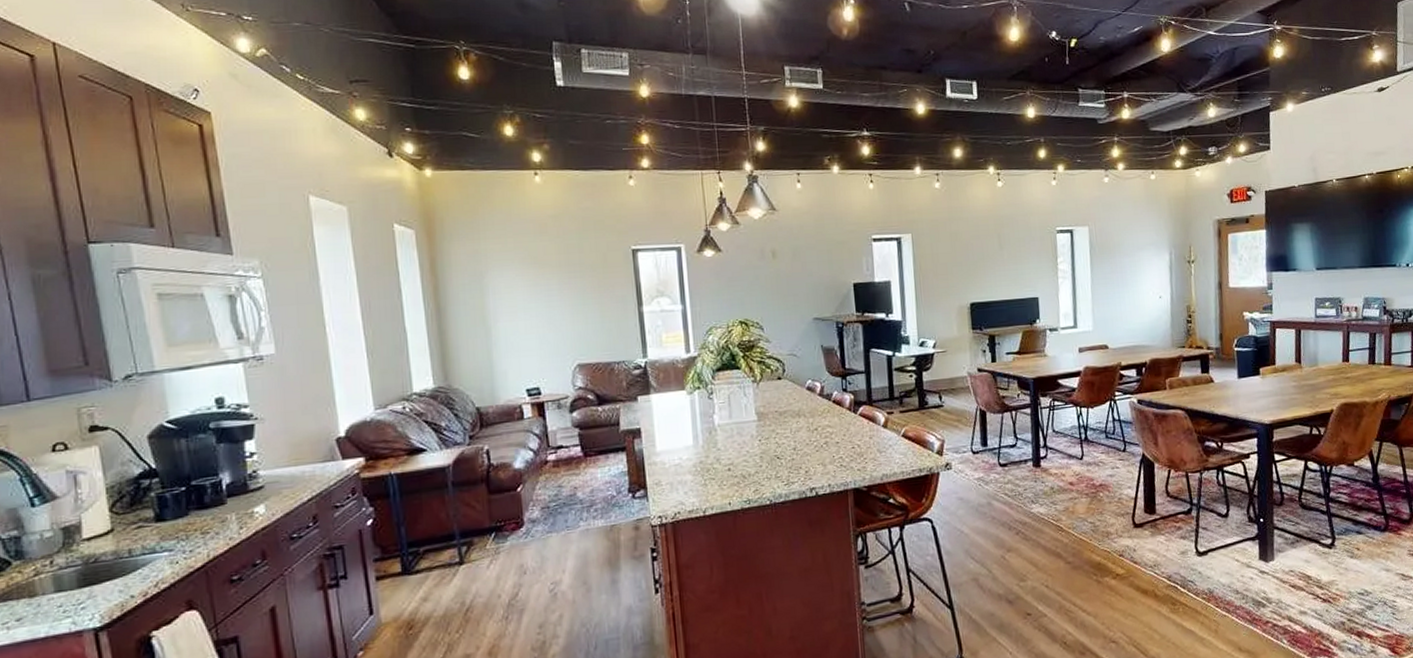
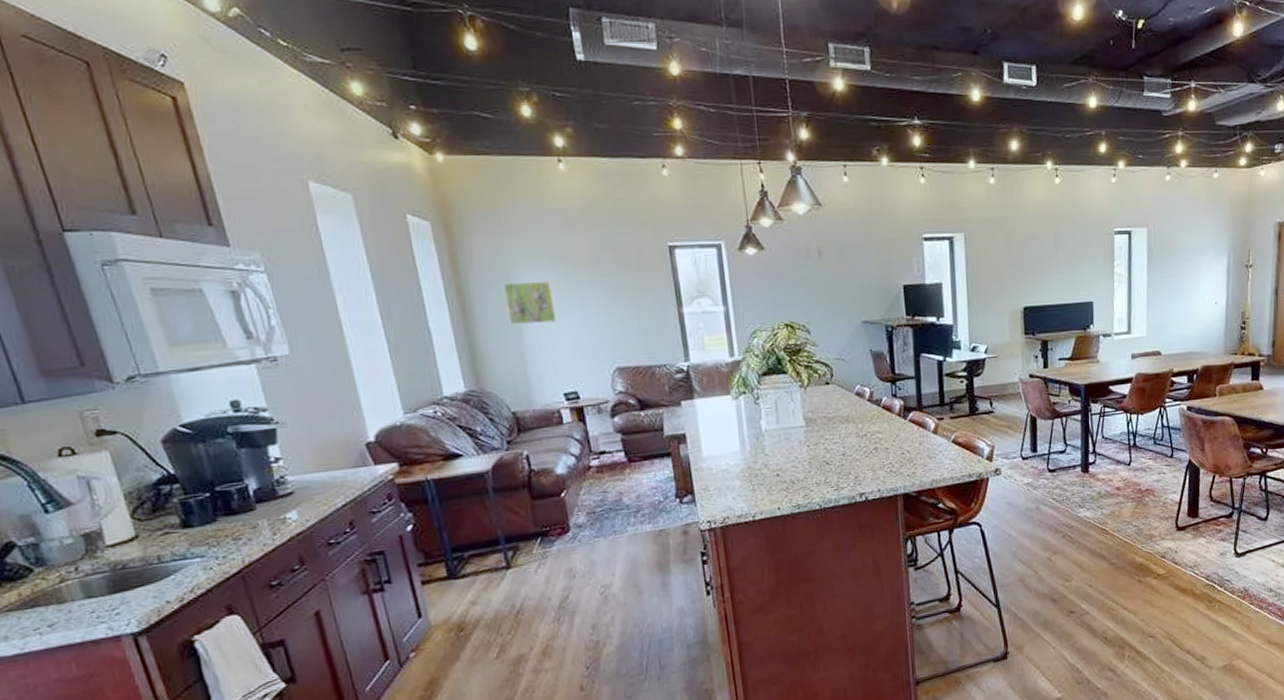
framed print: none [476,283,524,324] -> present [502,281,557,325]

